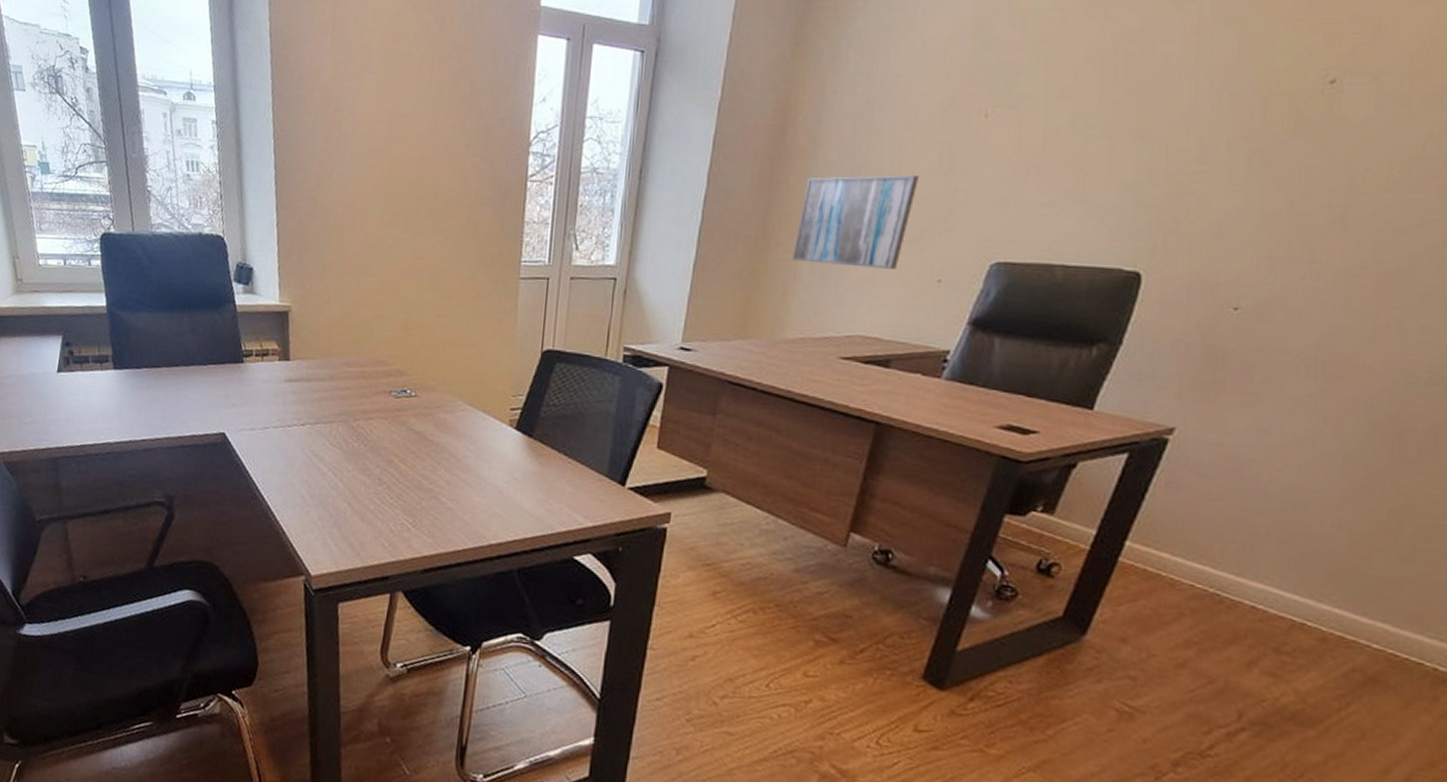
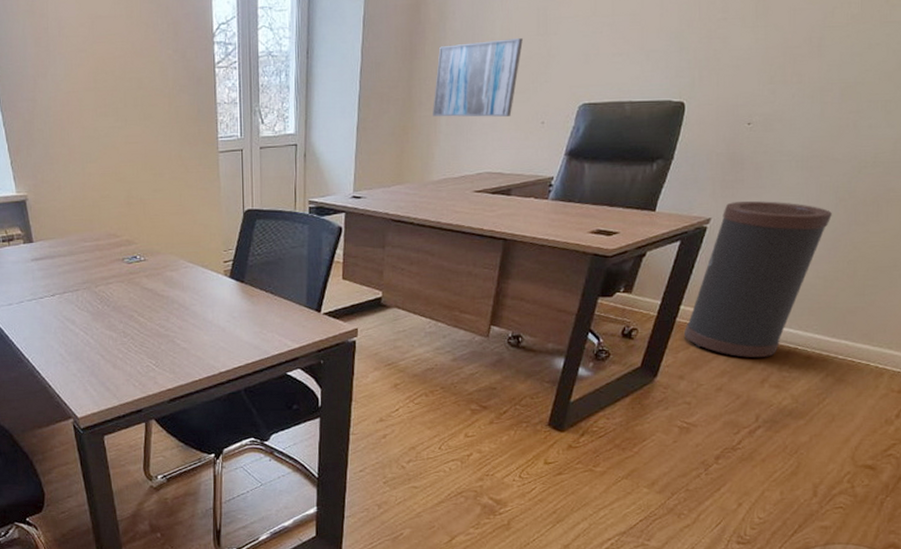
trash can: none [1130,409,1362,630] -> present [684,201,832,357]

